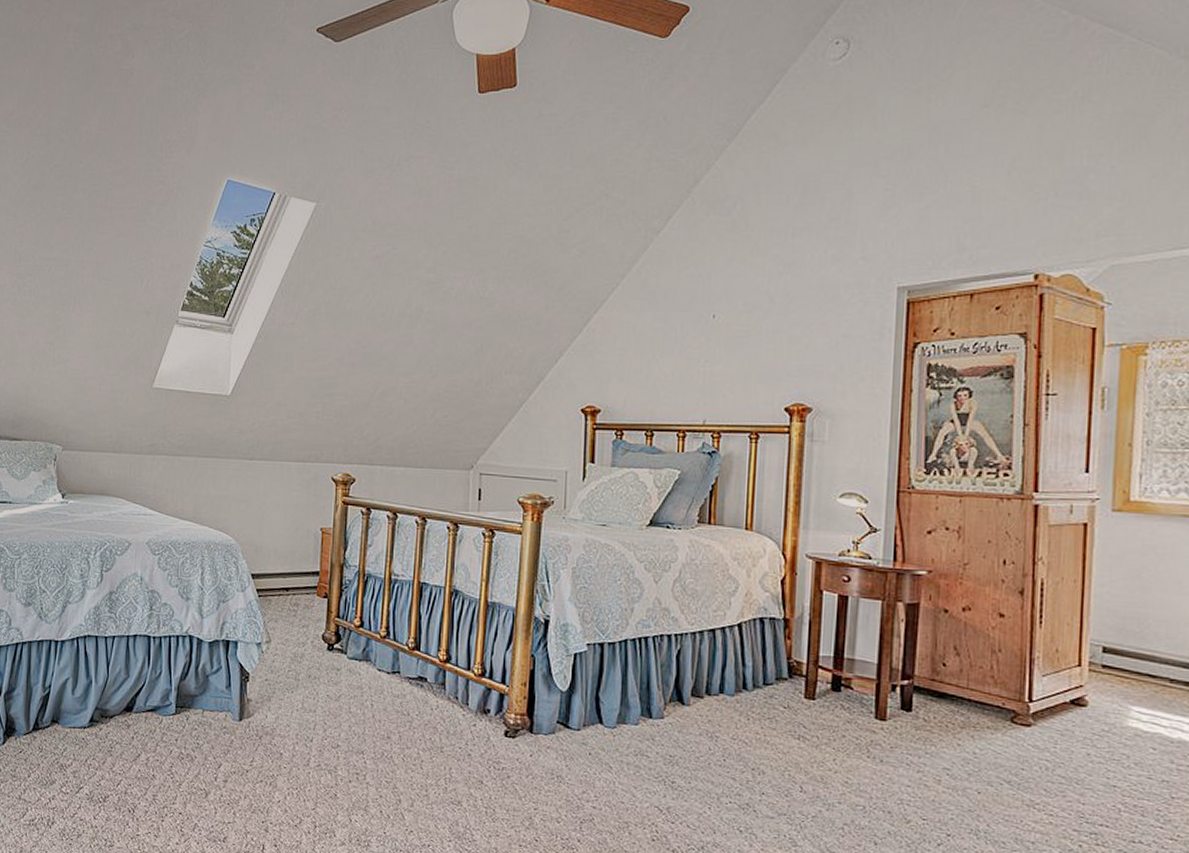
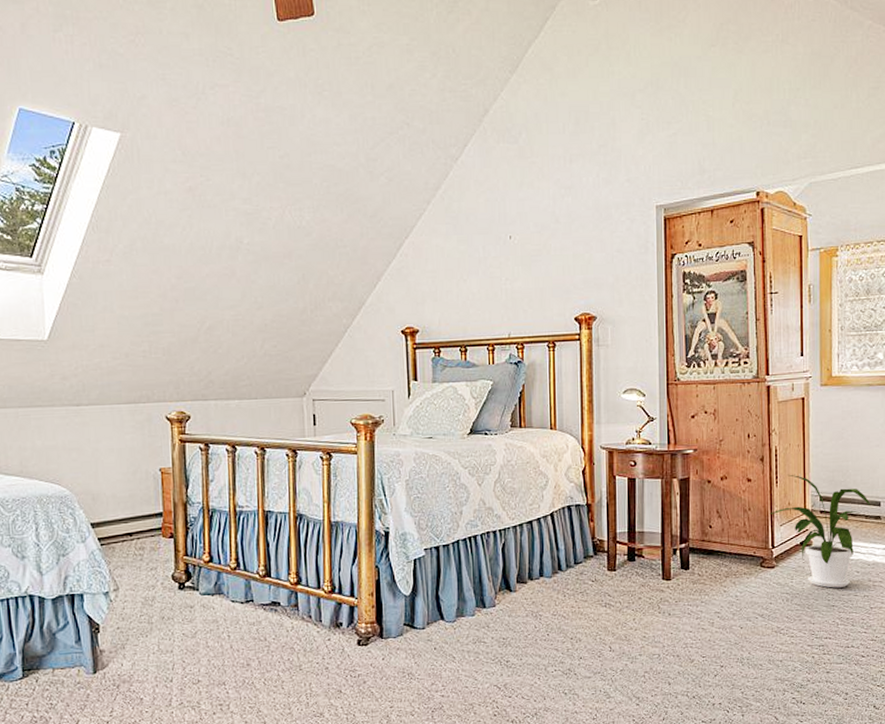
house plant: none [1028,614,1178,765] -> present [770,474,870,588]

